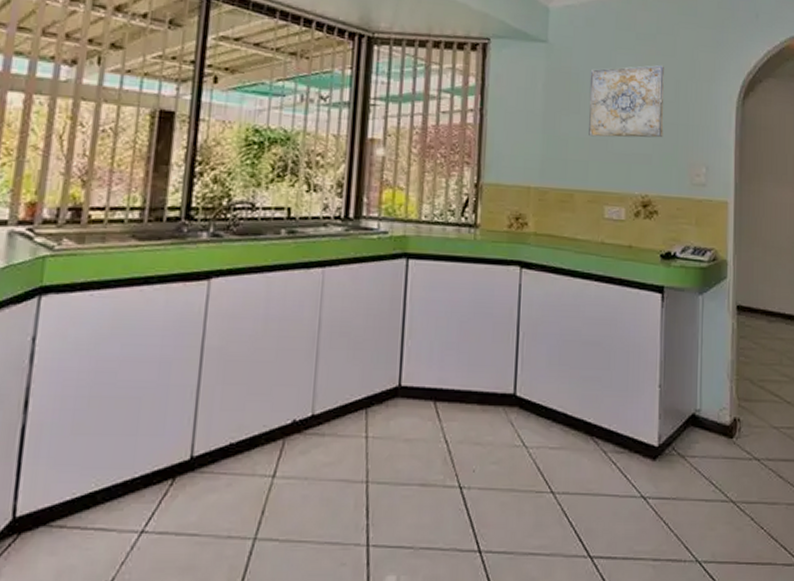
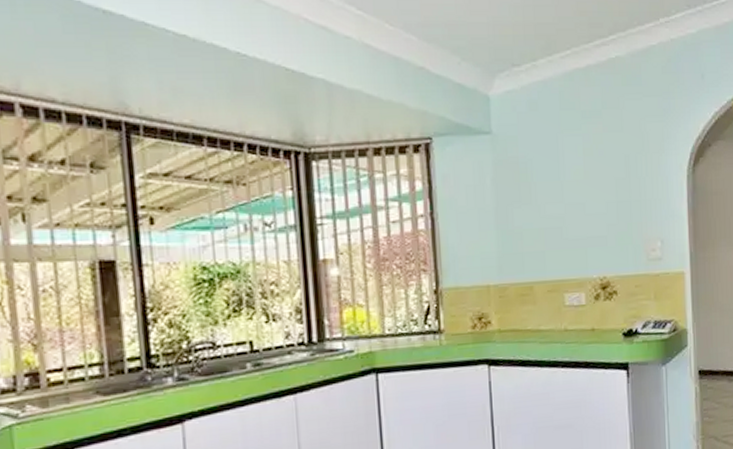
wall art: present [589,65,665,138] -> none [538,143,617,226]

